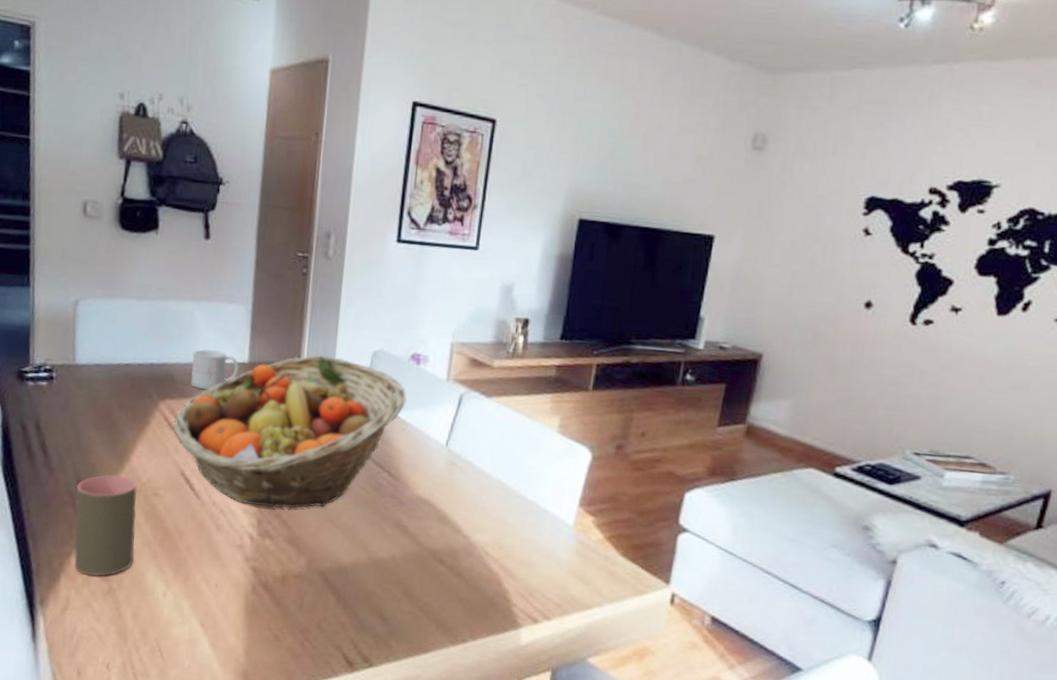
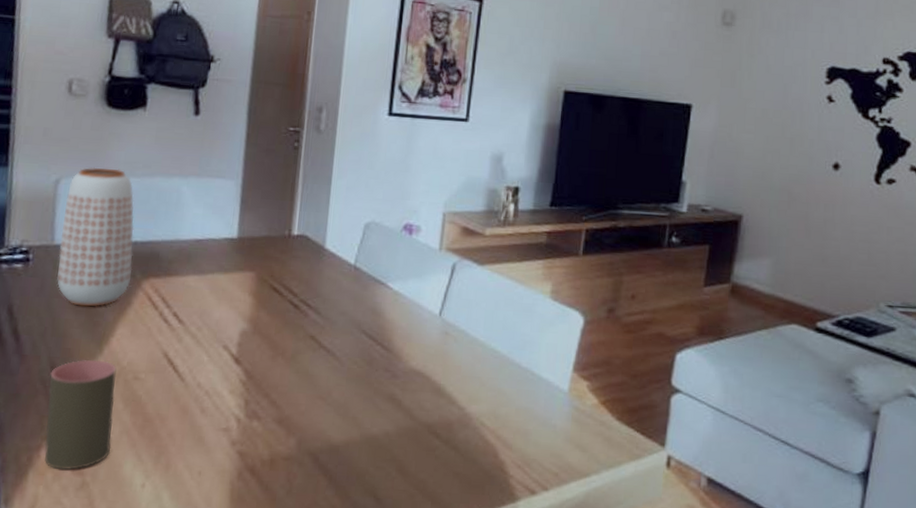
vase: none [79,289,150,426] -> present [57,167,134,307]
fruit basket: present [173,355,407,509] -> none [156,228,399,387]
mug: present [191,349,239,389] -> none [176,226,228,266]

